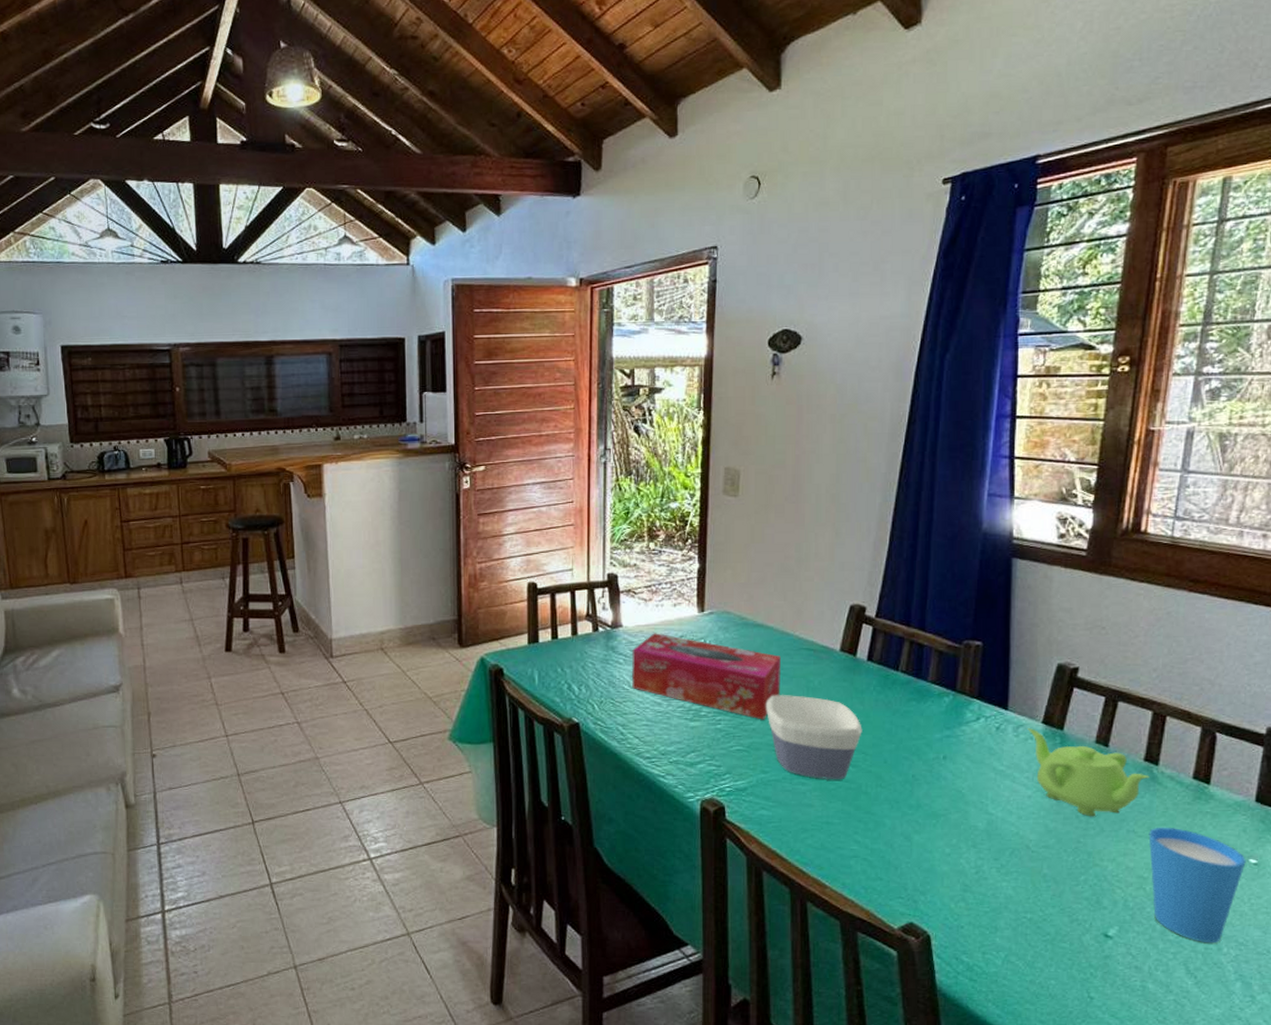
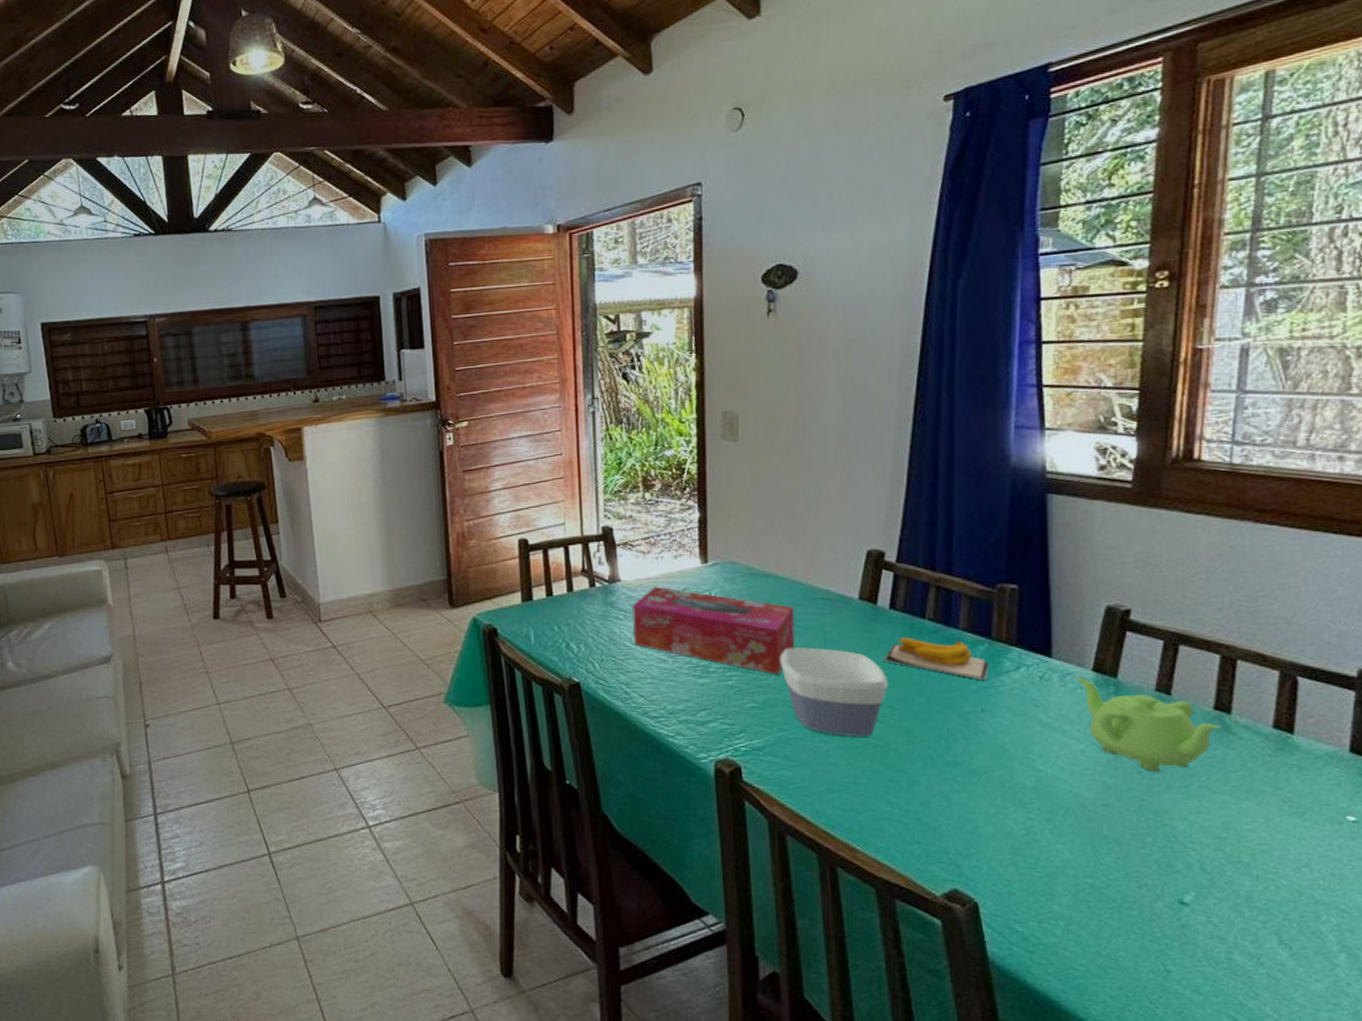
banana: none [859,688,954,730] -> present [883,638,990,681]
cup: present [1148,827,1246,943] -> none [1224,781,1343,911]

